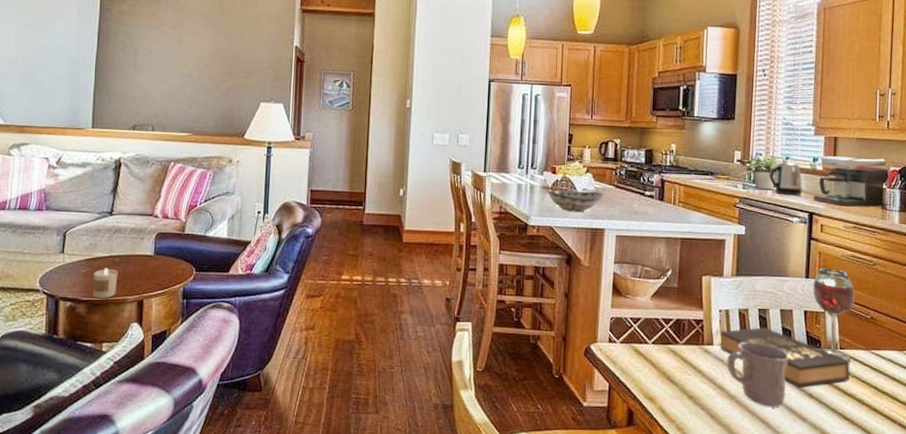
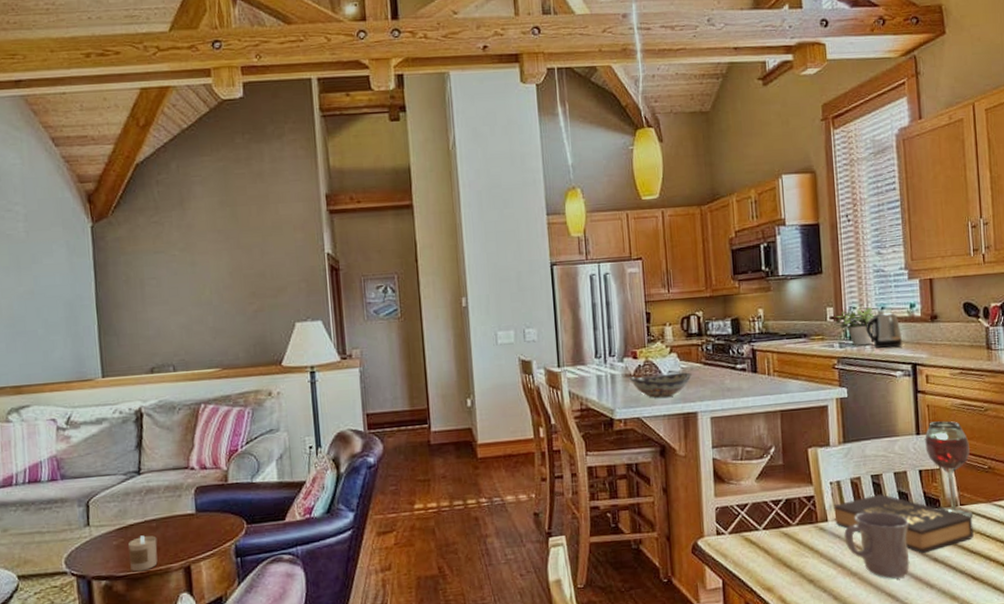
coffee maker: present [813,155,887,207] -> none [914,295,992,352]

